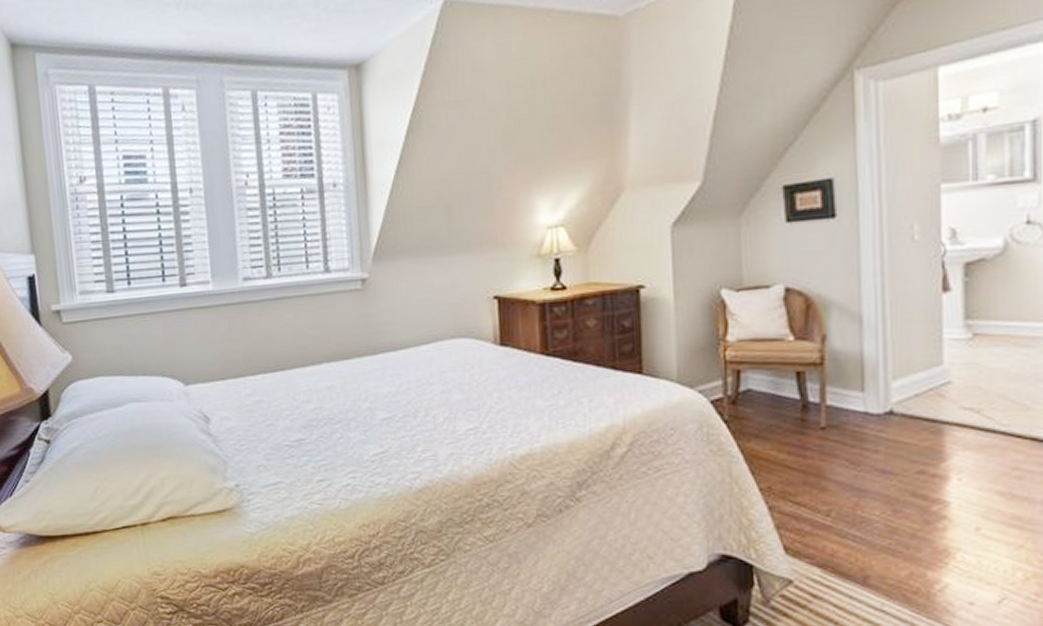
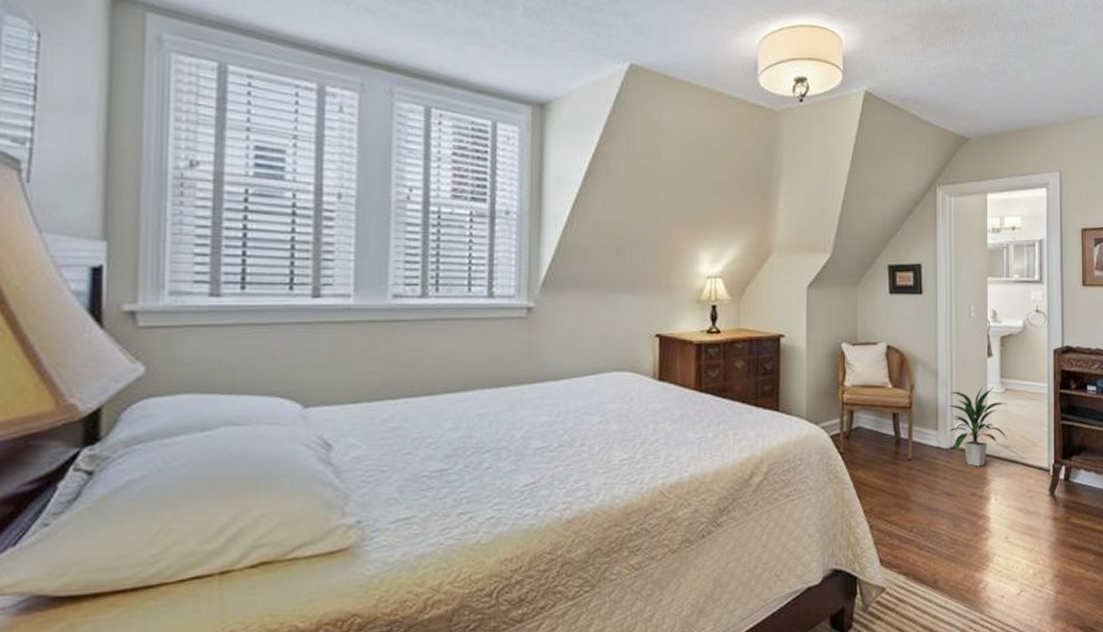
indoor plant: none [878,331,977,437] -> present [947,387,1007,467]

